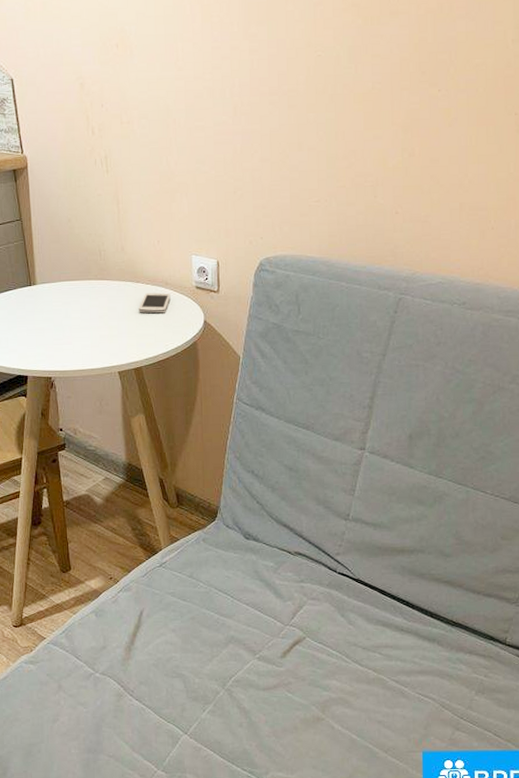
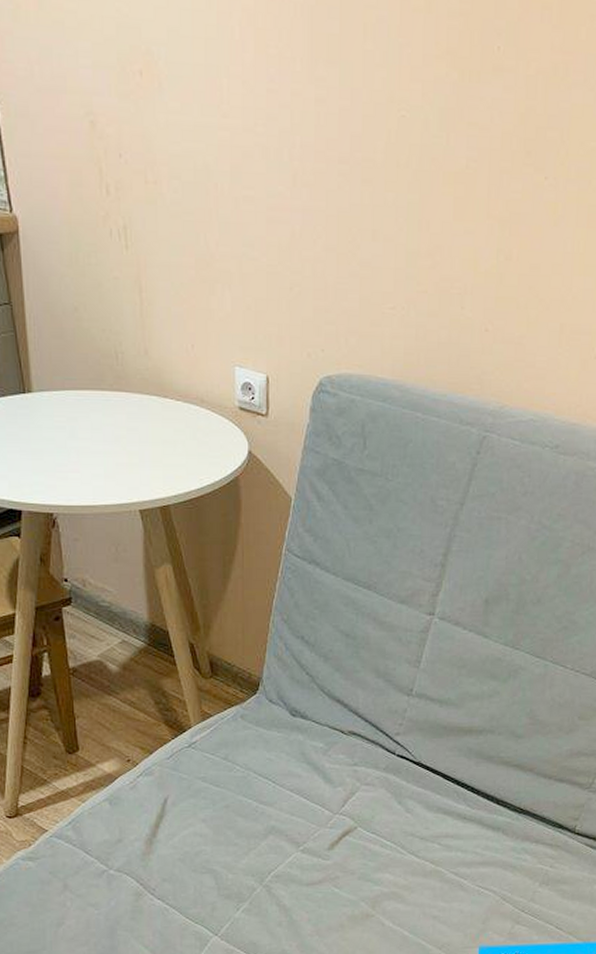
smartphone: present [139,292,171,313] -> none [166,412,207,439]

